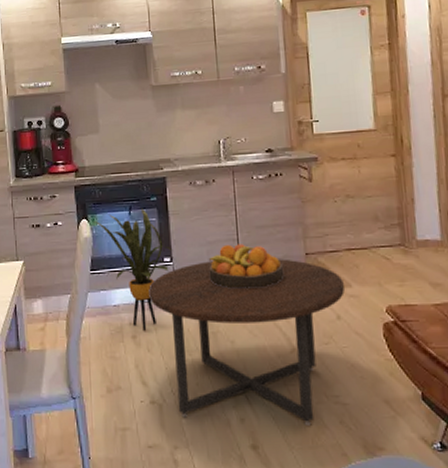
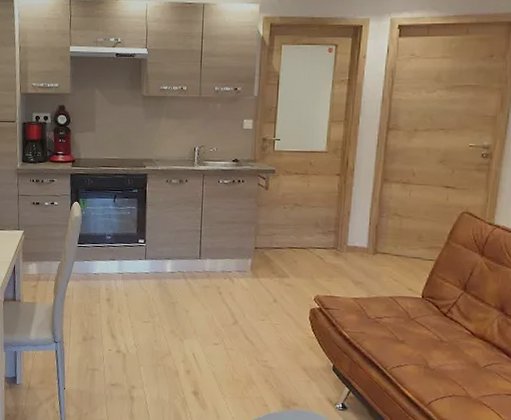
house plant: present [93,208,173,331] -> none [84,197,147,296]
coffee table: present [149,259,345,425] -> none [124,246,283,381]
fruit bowl: present [208,244,283,289] -> none [174,234,235,271]

